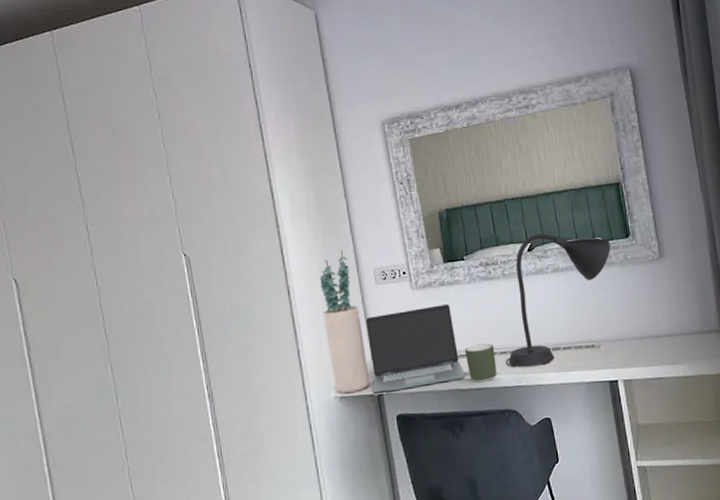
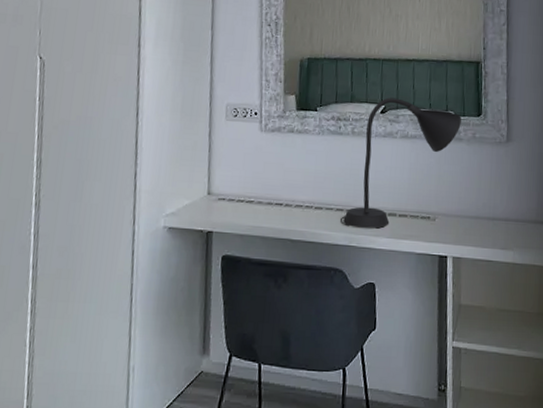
vase: present [320,250,370,394] -> none [165,81,205,226]
laptop: present [366,304,465,395] -> none [203,151,298,231]
mug: present [464,343,497,382] -> none [301,197,332,236]

